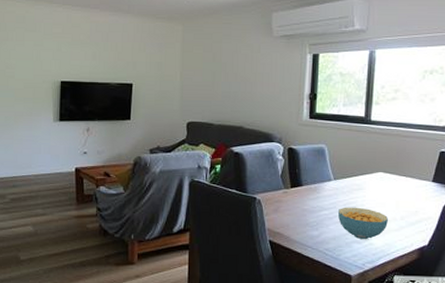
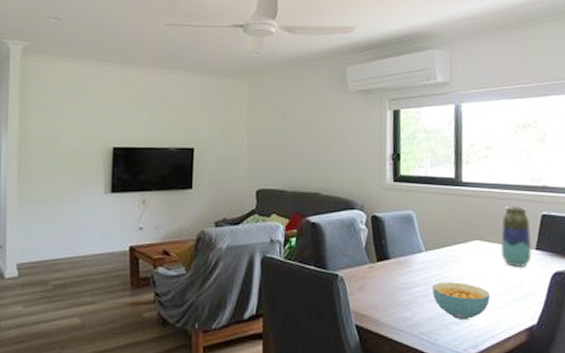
vase: none [401,144,429,197] -> present [500,207,533,268]

